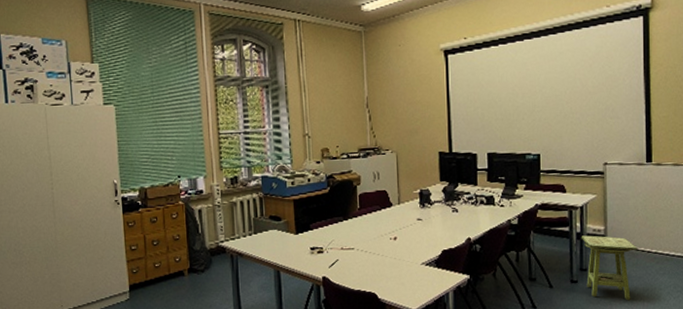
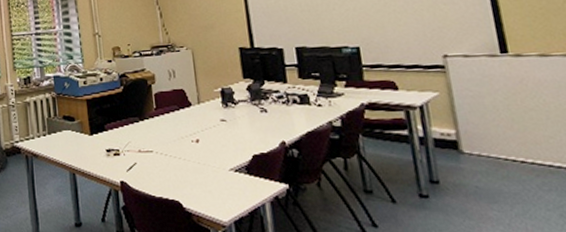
side table: present [581,235,638,301] -> none [425,140,507,223]

